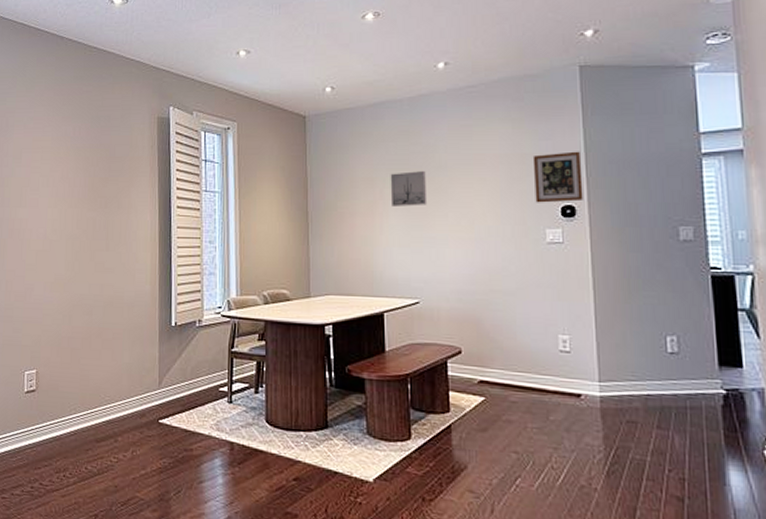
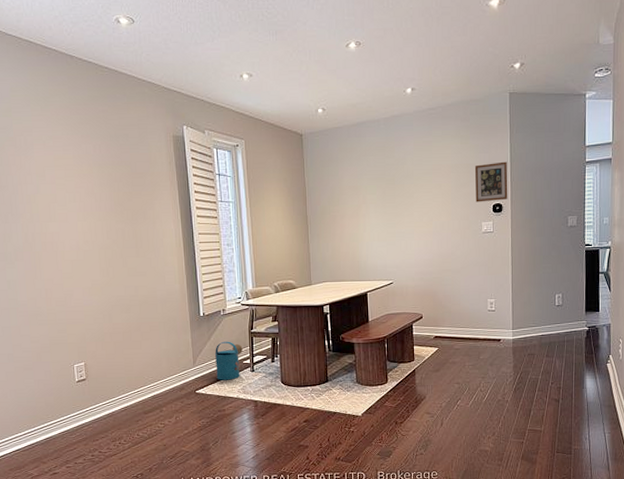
watering can: none [184,360,219,411] -> present [214,341,243,380]
wall art: present [390,171,428,206] -> none [371,180,399,209]

